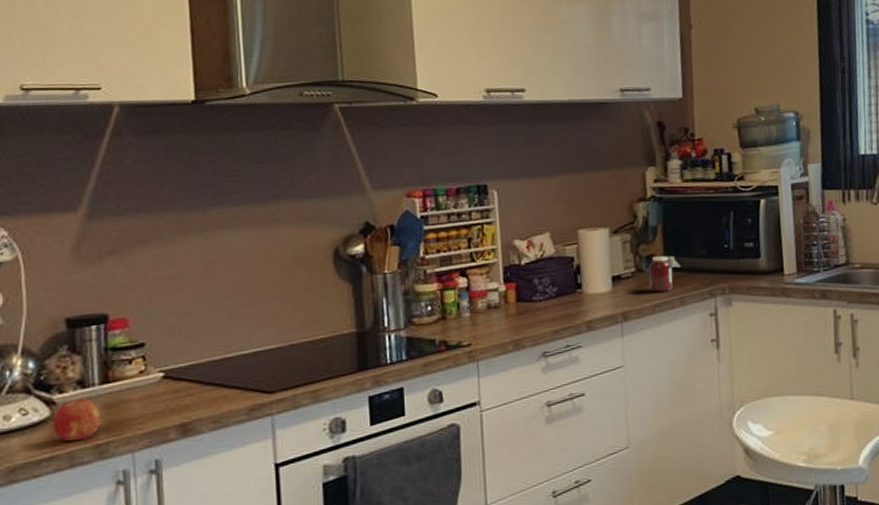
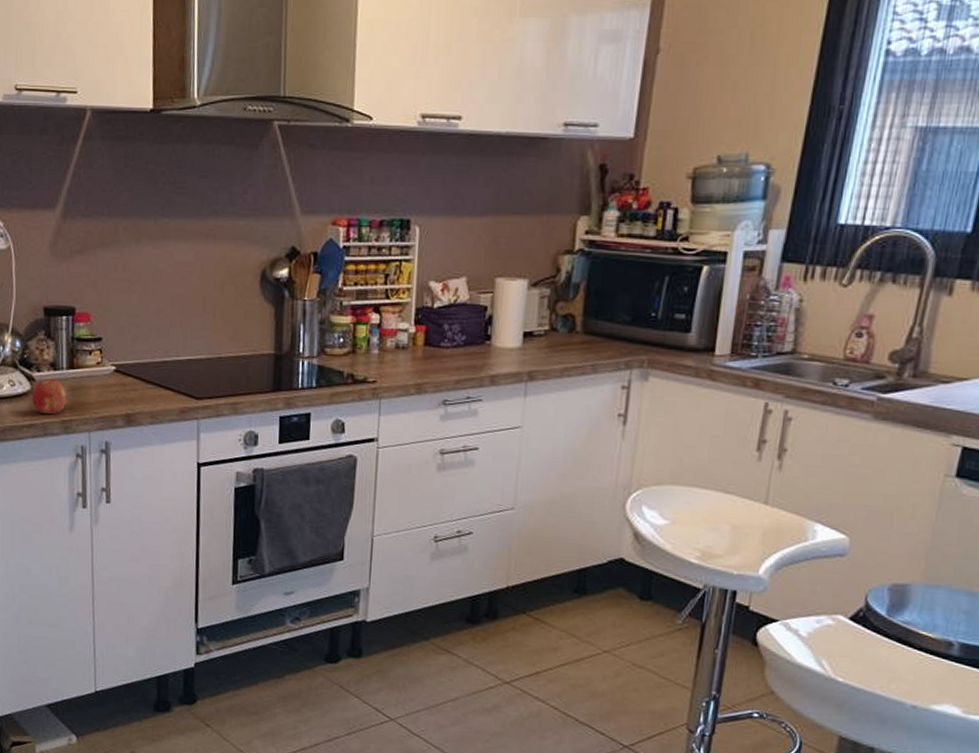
jar: present [648,255,681,293] -> none [561,316,599,356]

